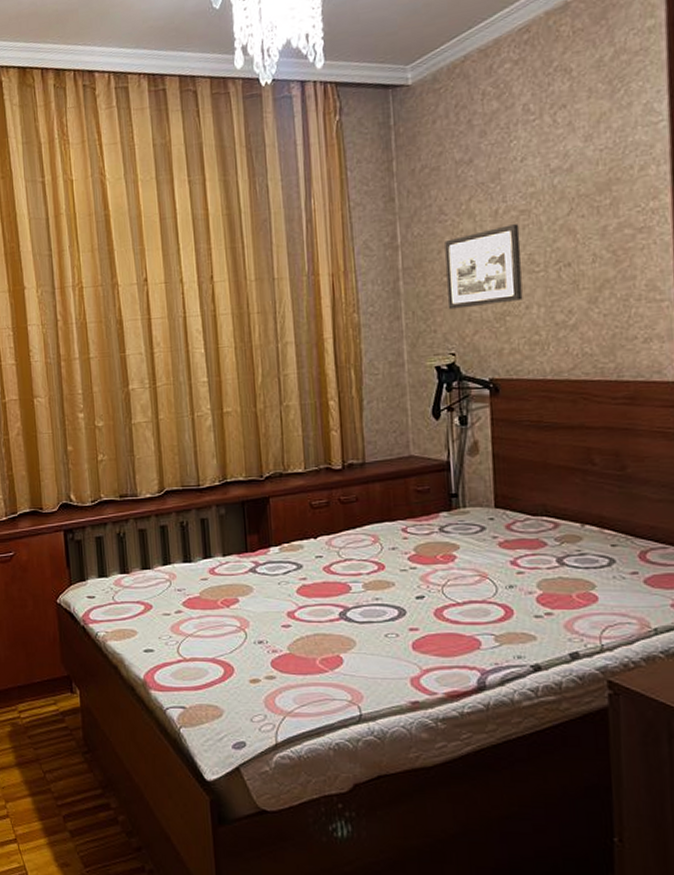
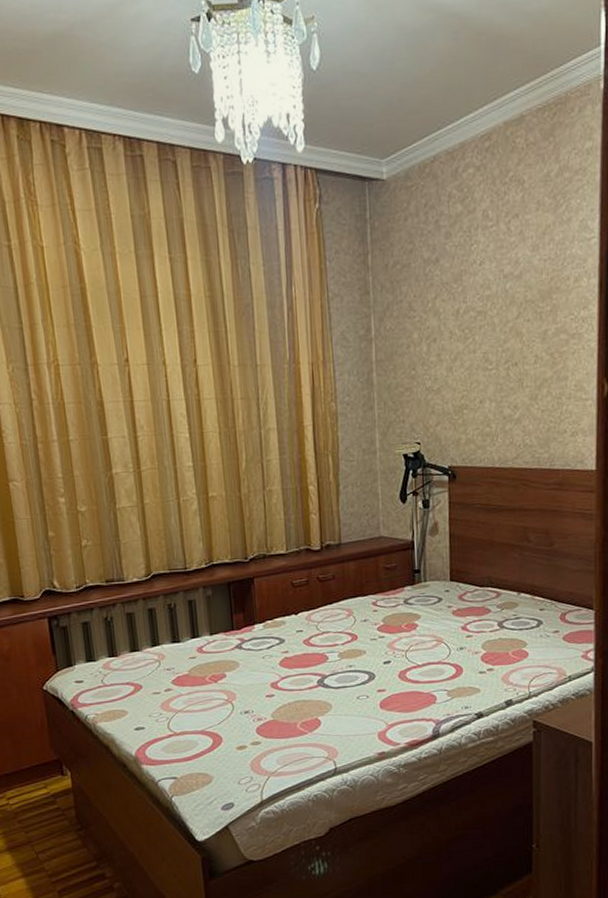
picture frame: present [445,224,523,310] -> none [413,324,478,402]

